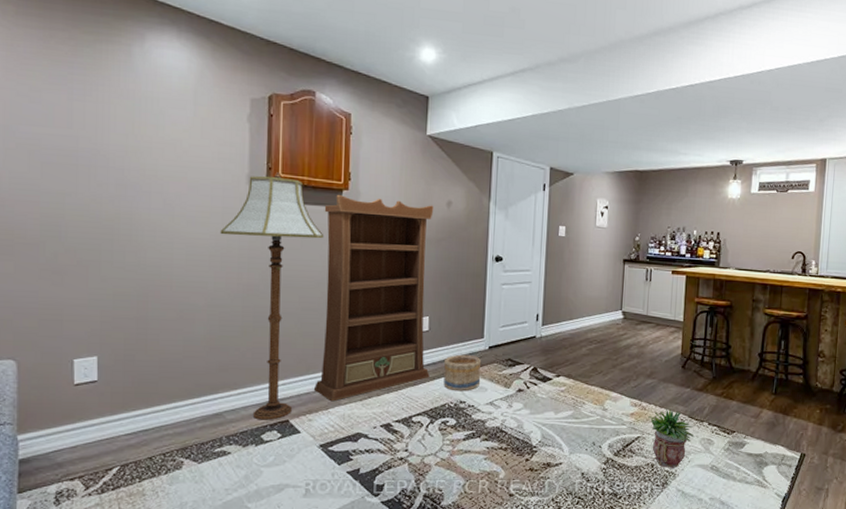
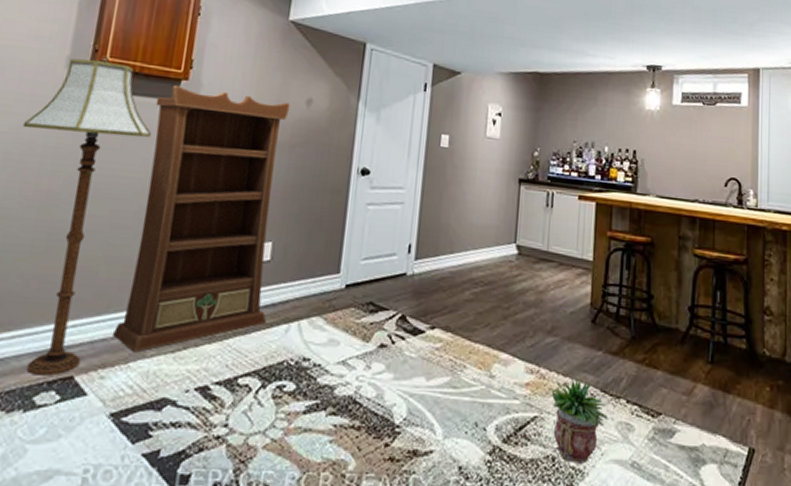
basket: present [443,354,482,391] -> none [283,293,335,345]

